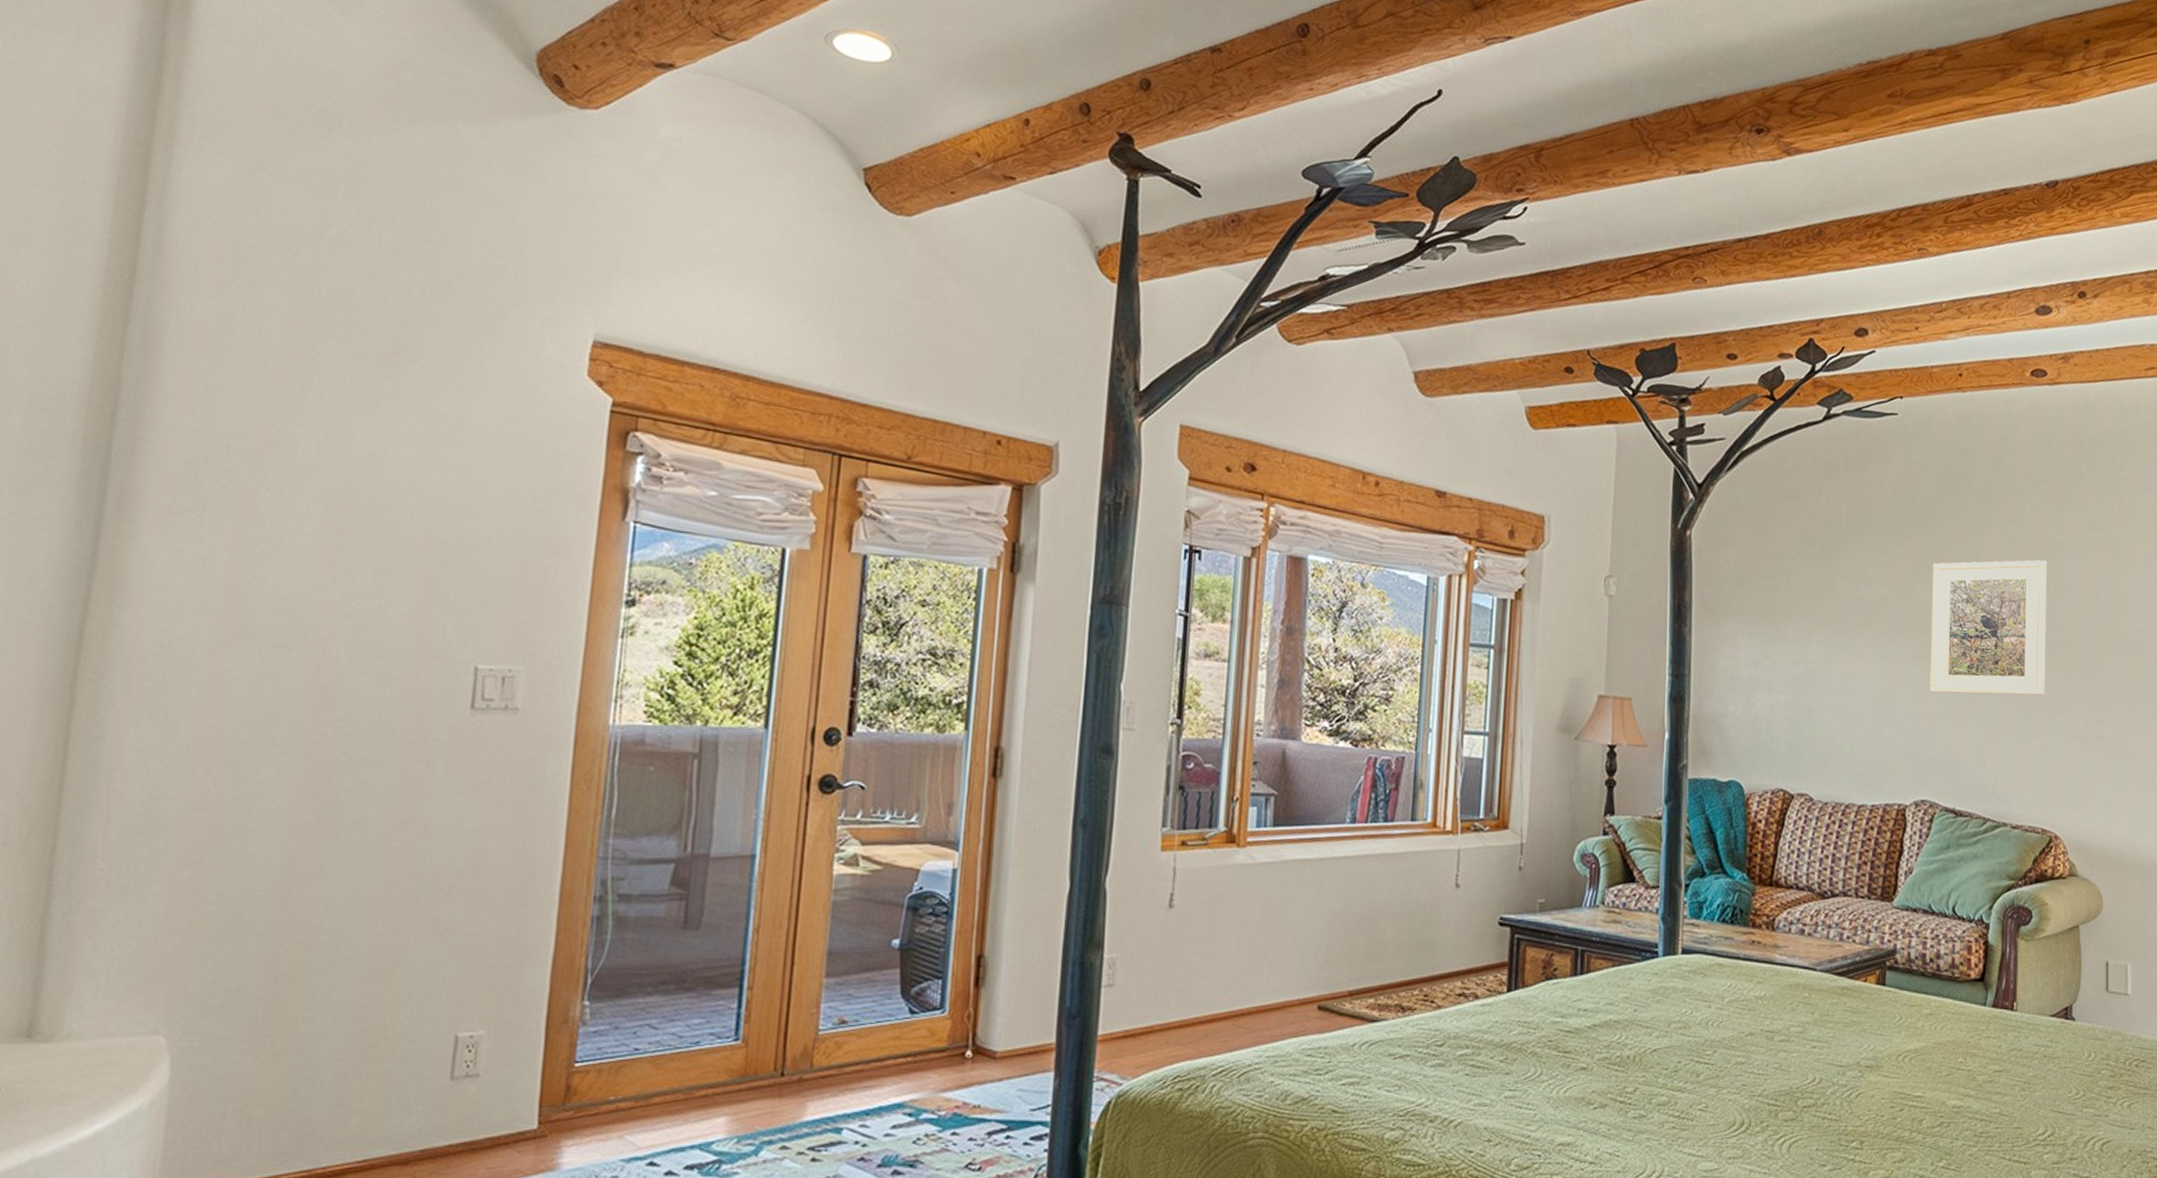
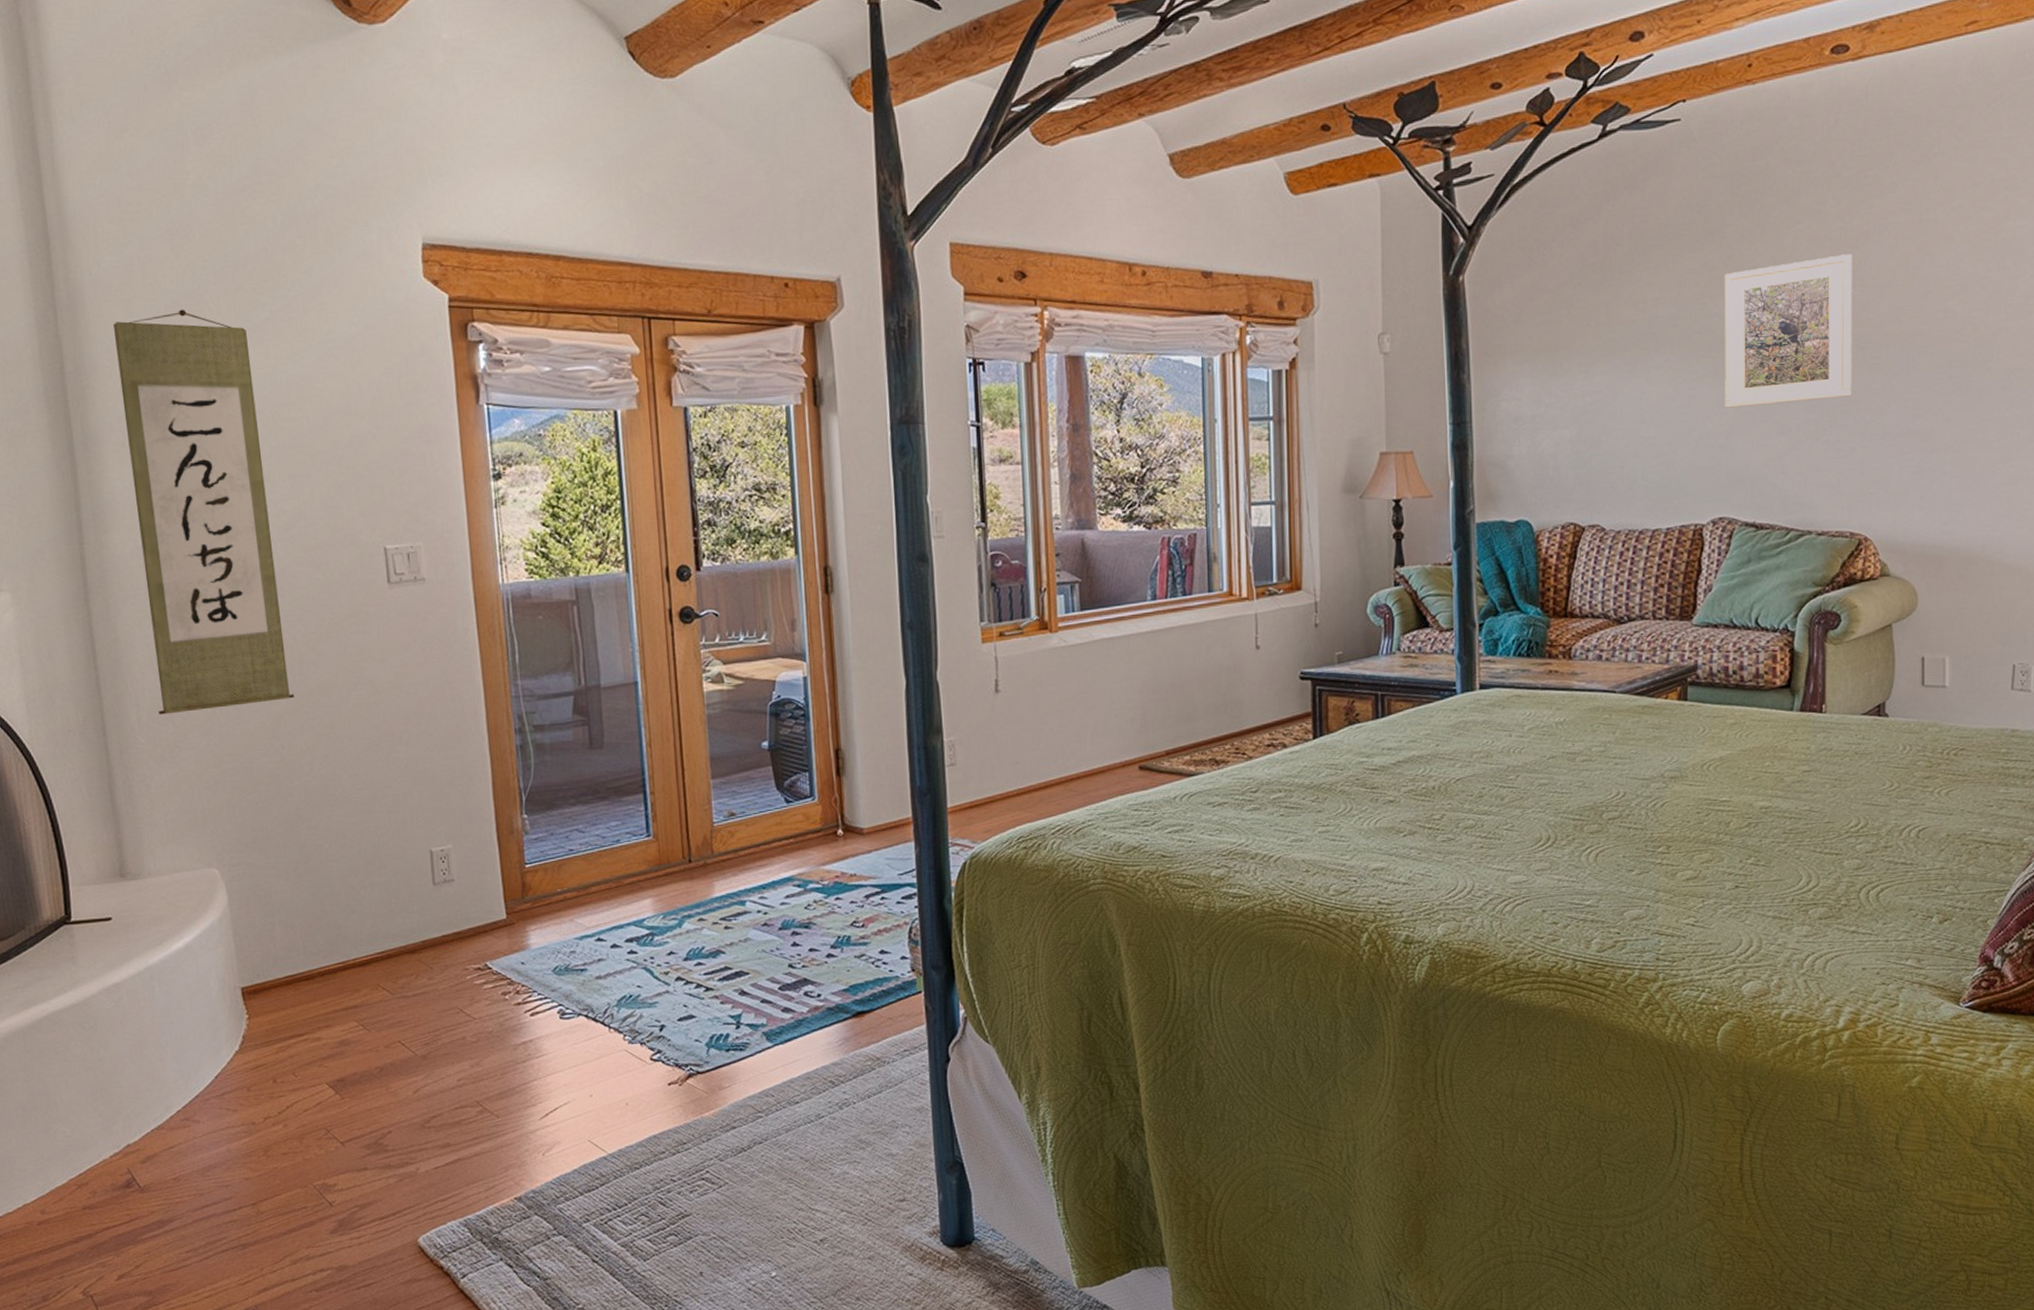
wall scroll: none [134,369,359,837] -> present [112,309,295,715]

